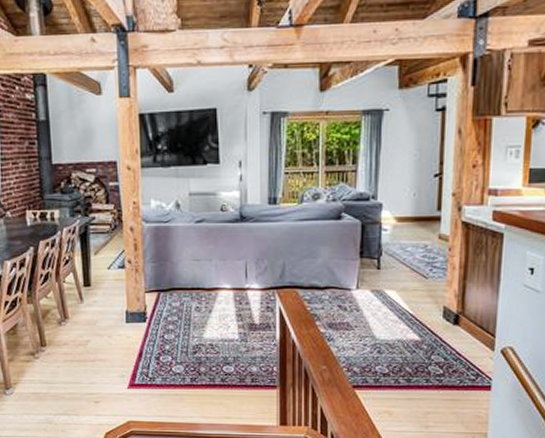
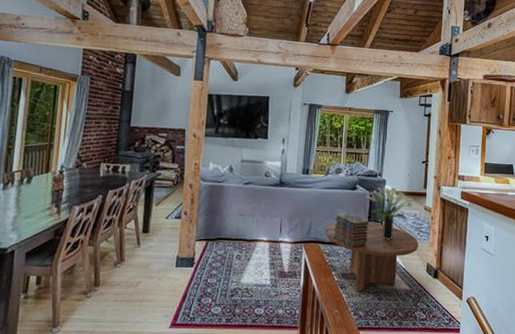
coffee table: none [303,259,432,346] -> present [325,222,419,293]
book stack: none [314,249,362,292] -> present [333,213,370,248]
potted plant: none [355,212,425,280] -> present [366,187,415,240]

